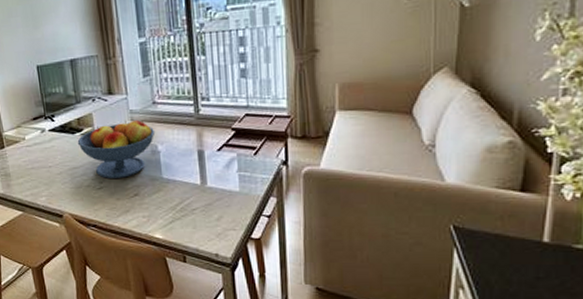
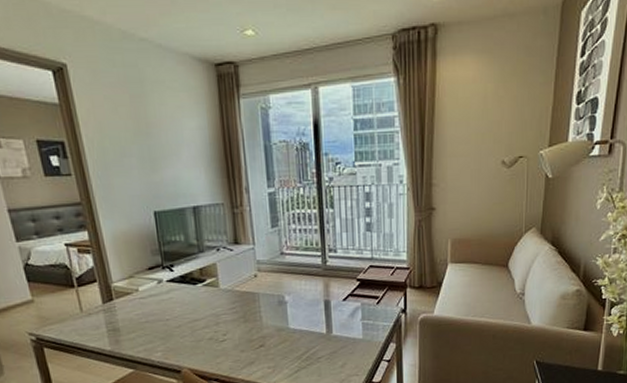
fruit bowl: present [77,120,156,178] -> none [199,271,283,330]

